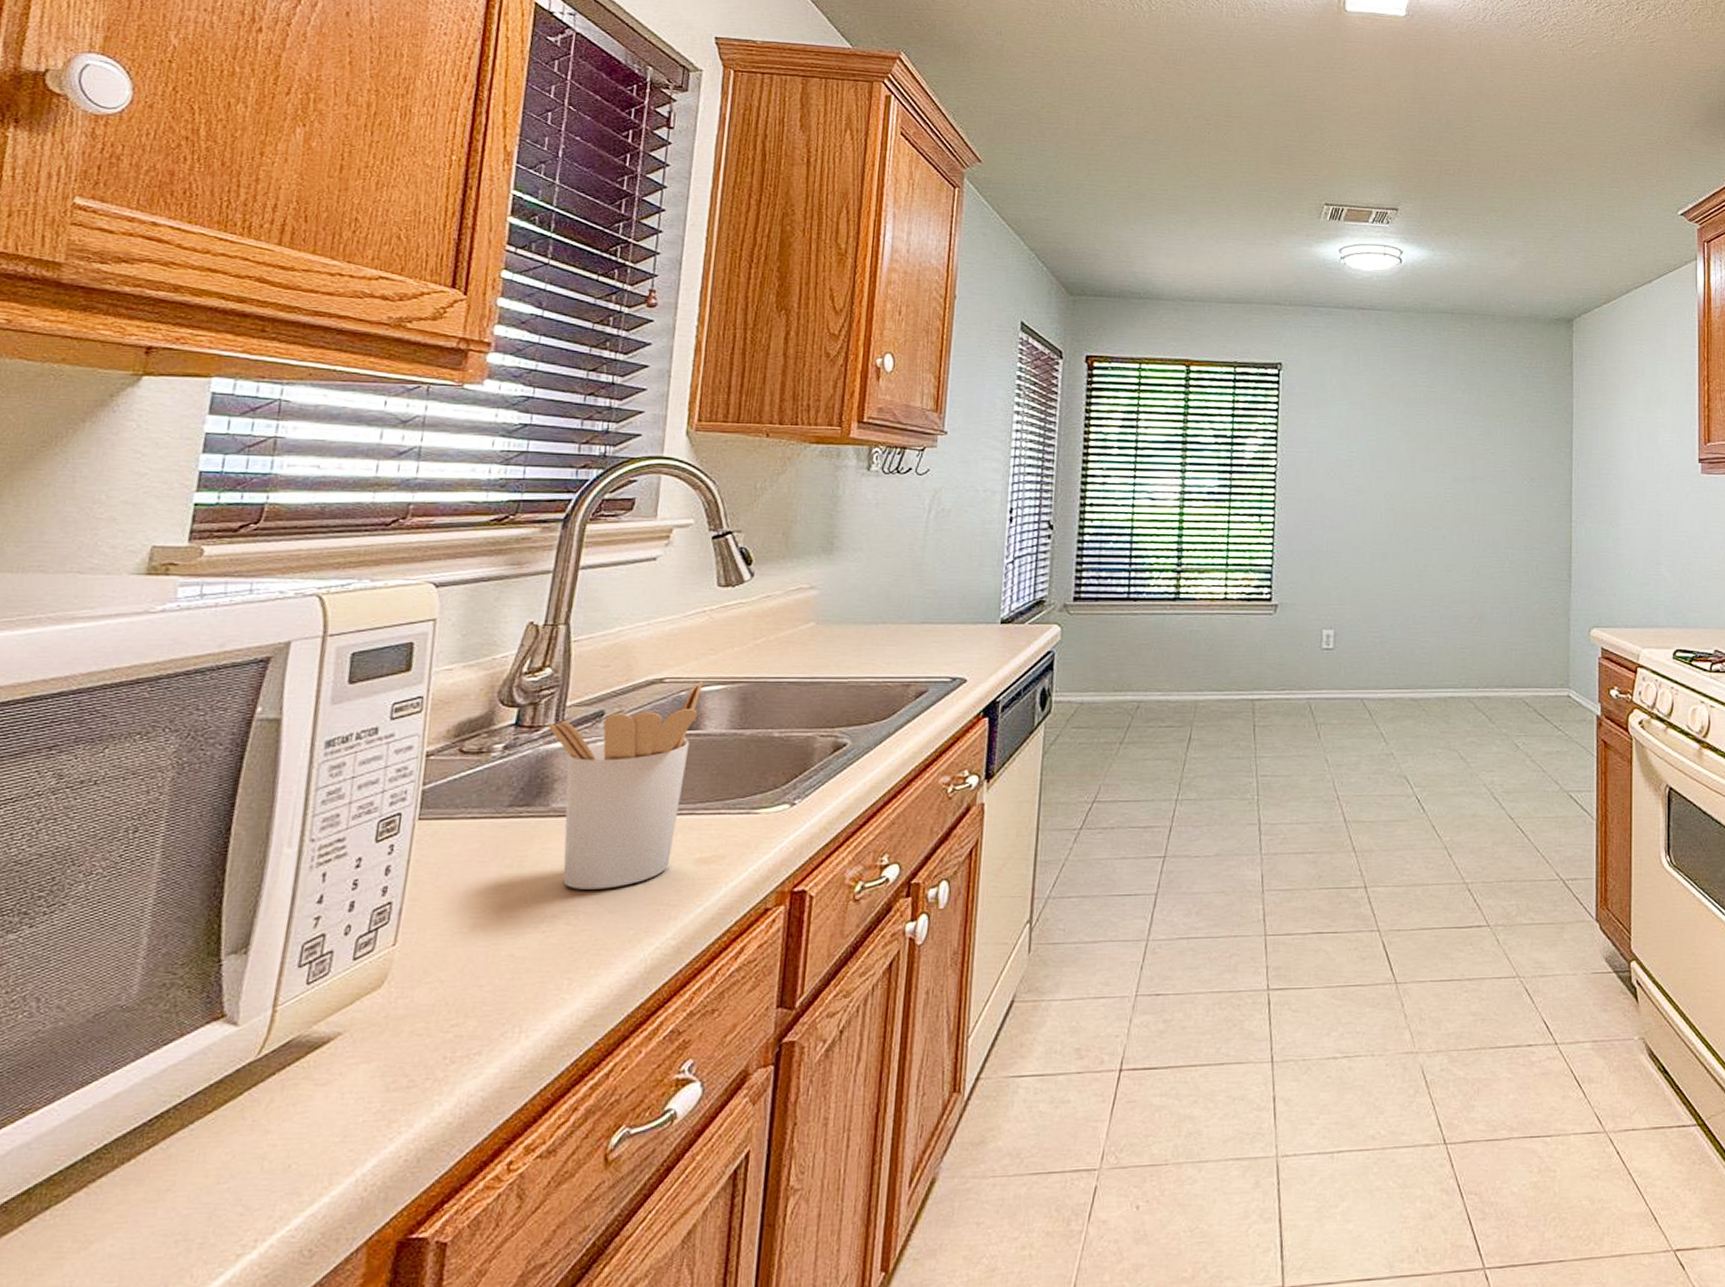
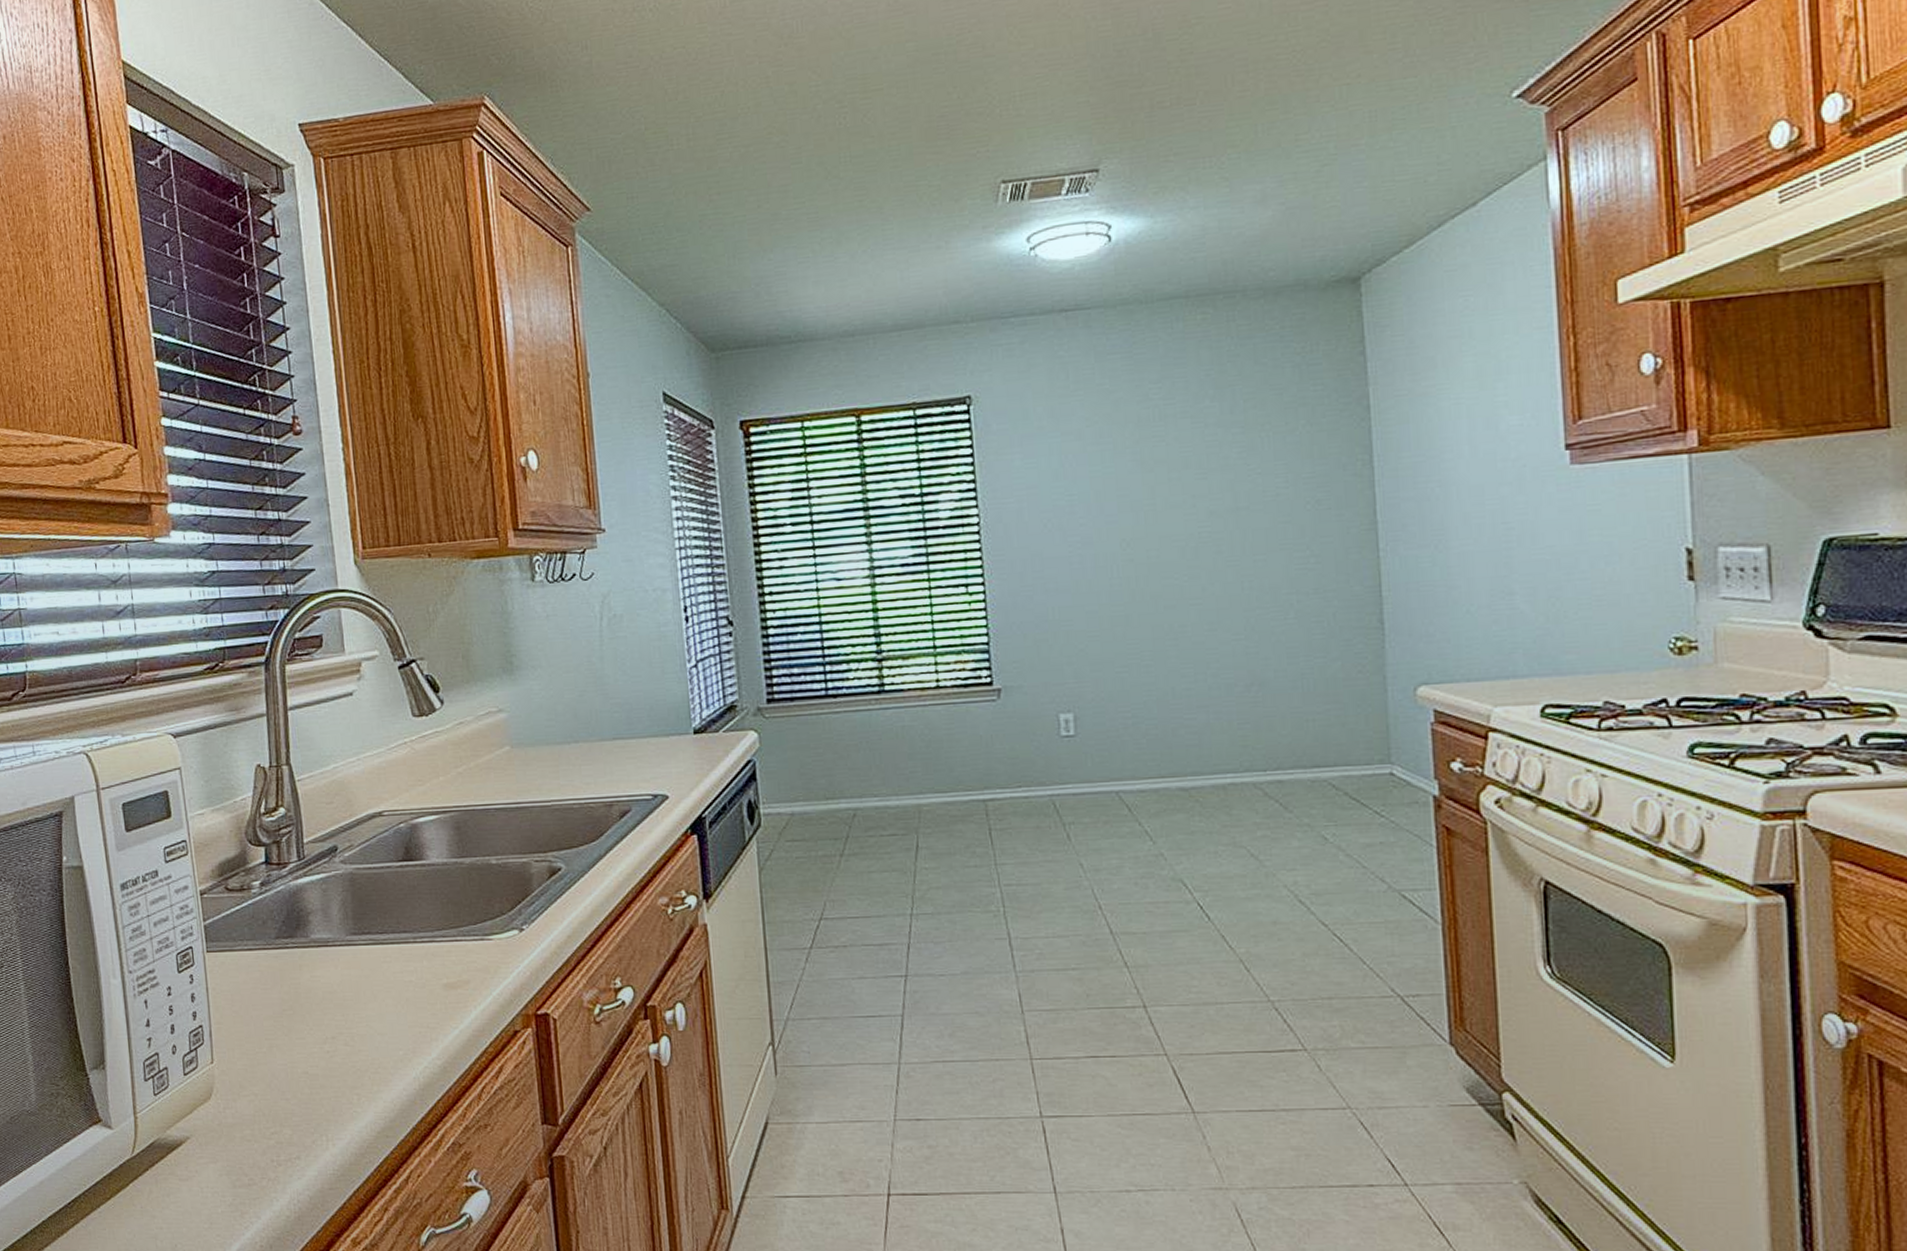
utensil holder: present [547,681,703,890] -> none [292,812,422,1014]

